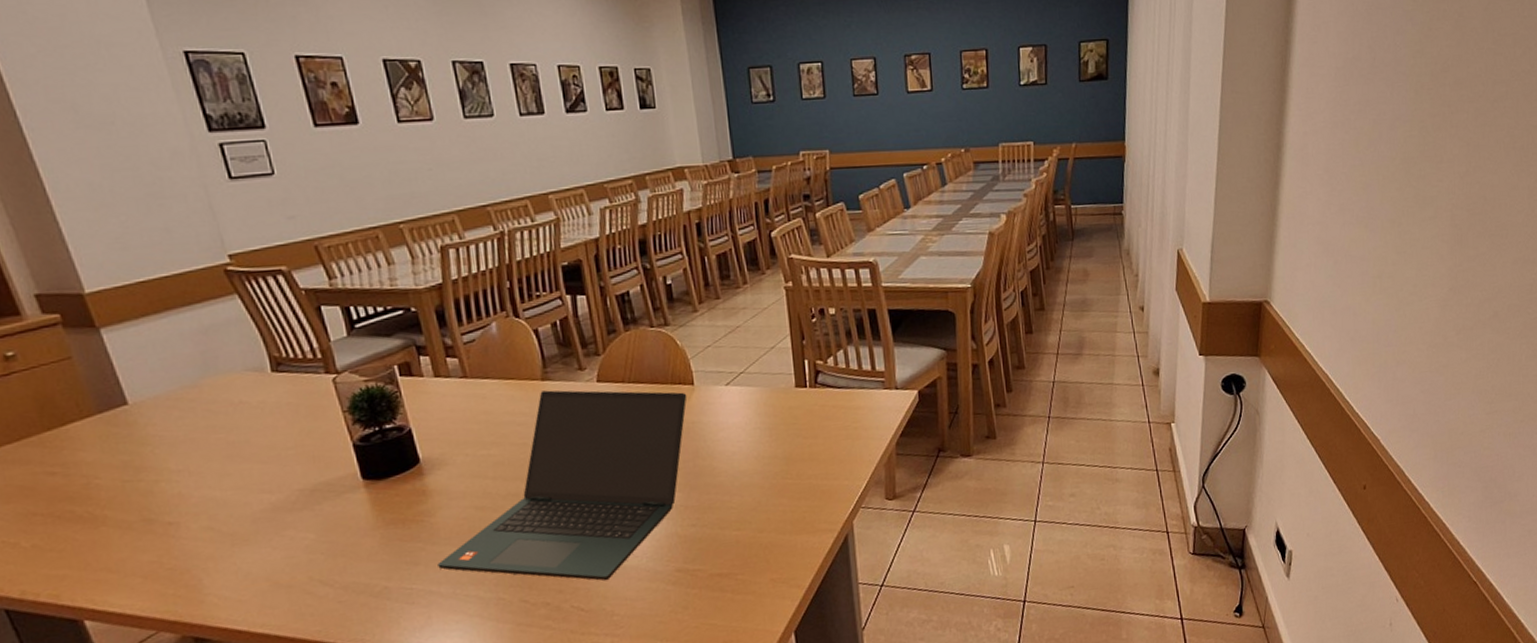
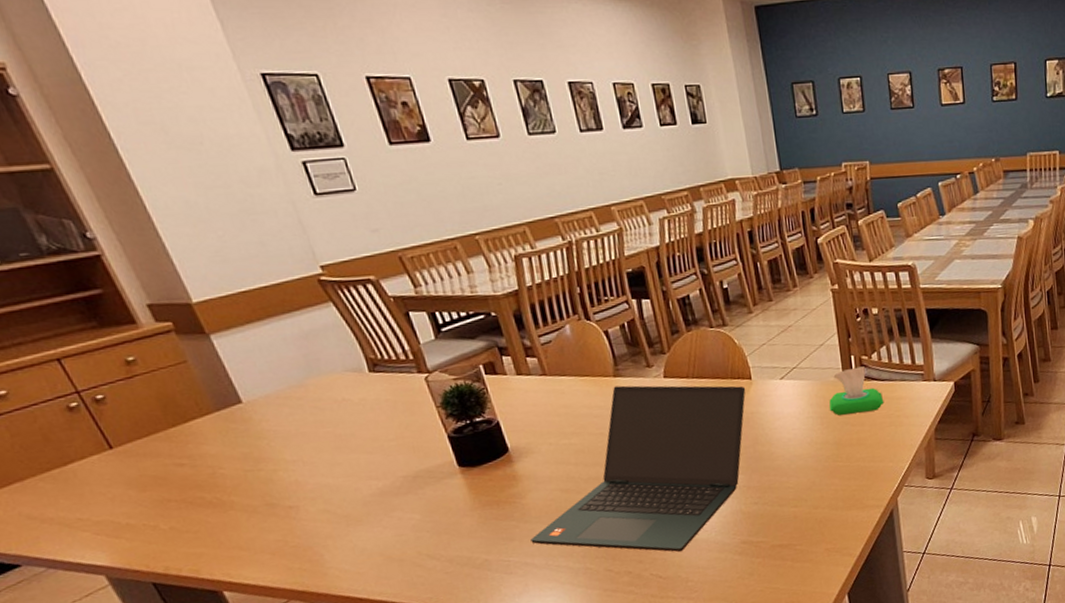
wet wipes pack: none [778,372,841,427] -> present [829,366,884,415]

